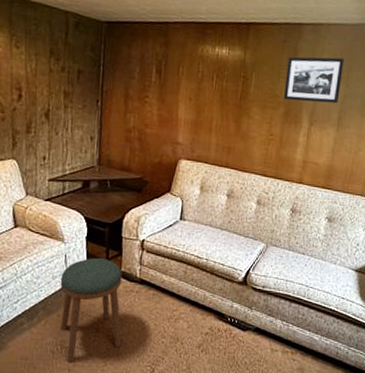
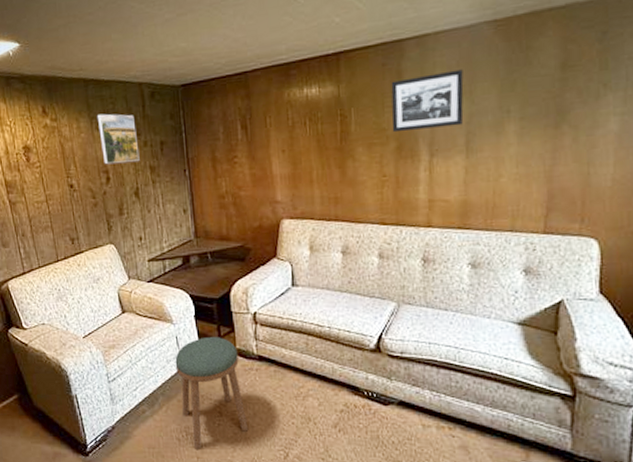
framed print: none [17,32,56,84] -> present [96,113,140,165]

